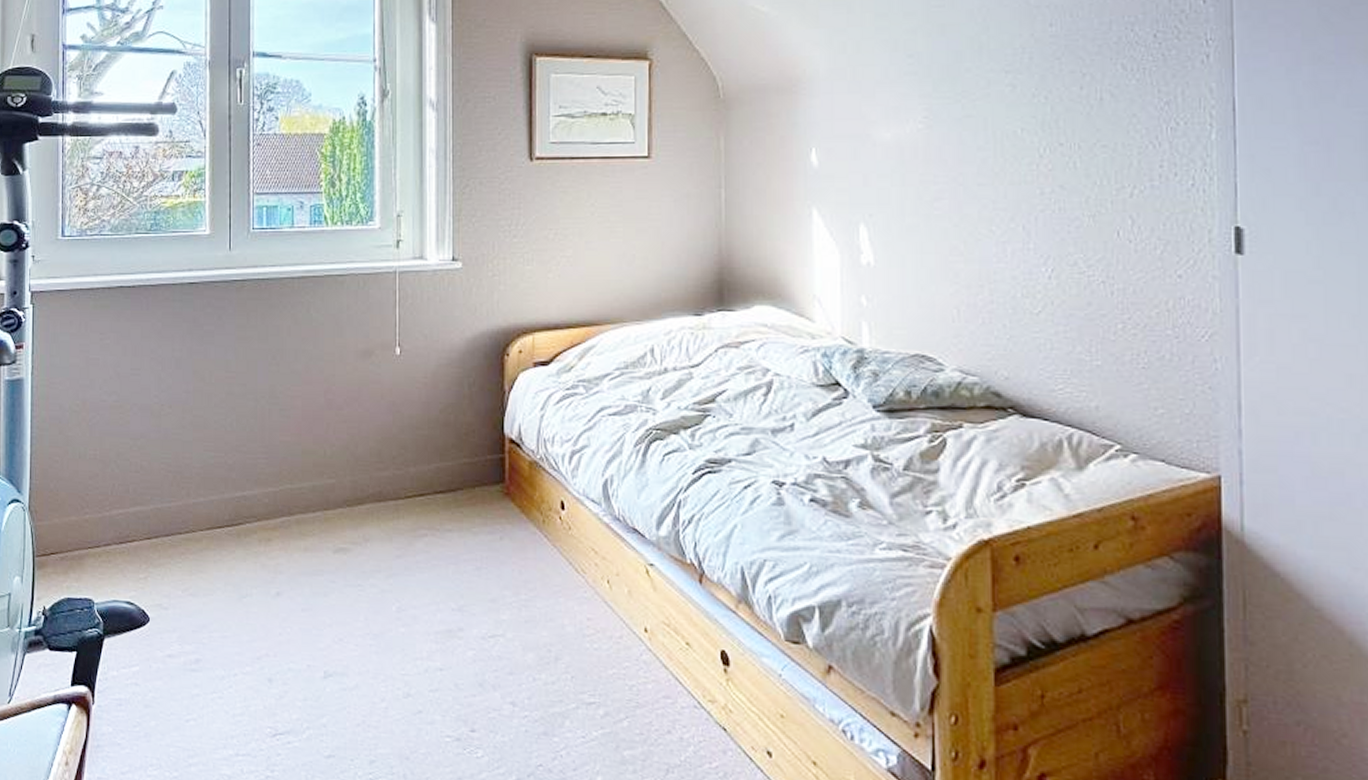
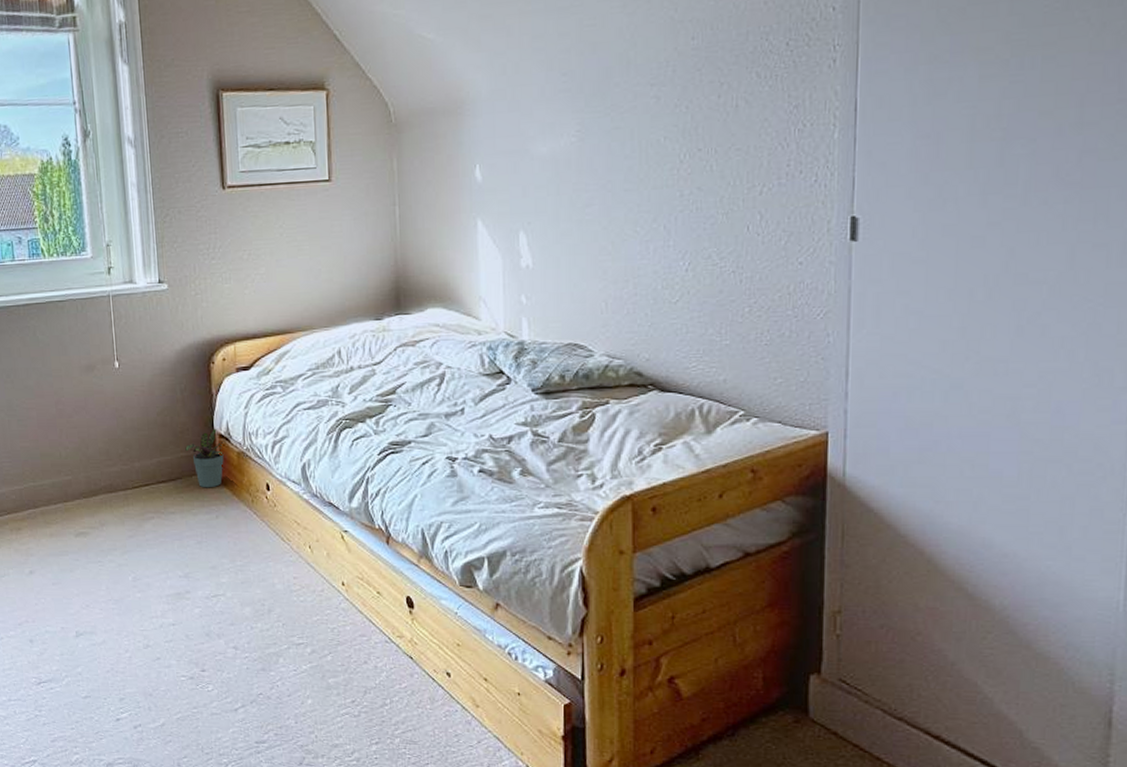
potted plant: none [469,432,513,503] -> present [185,429,224,488]

